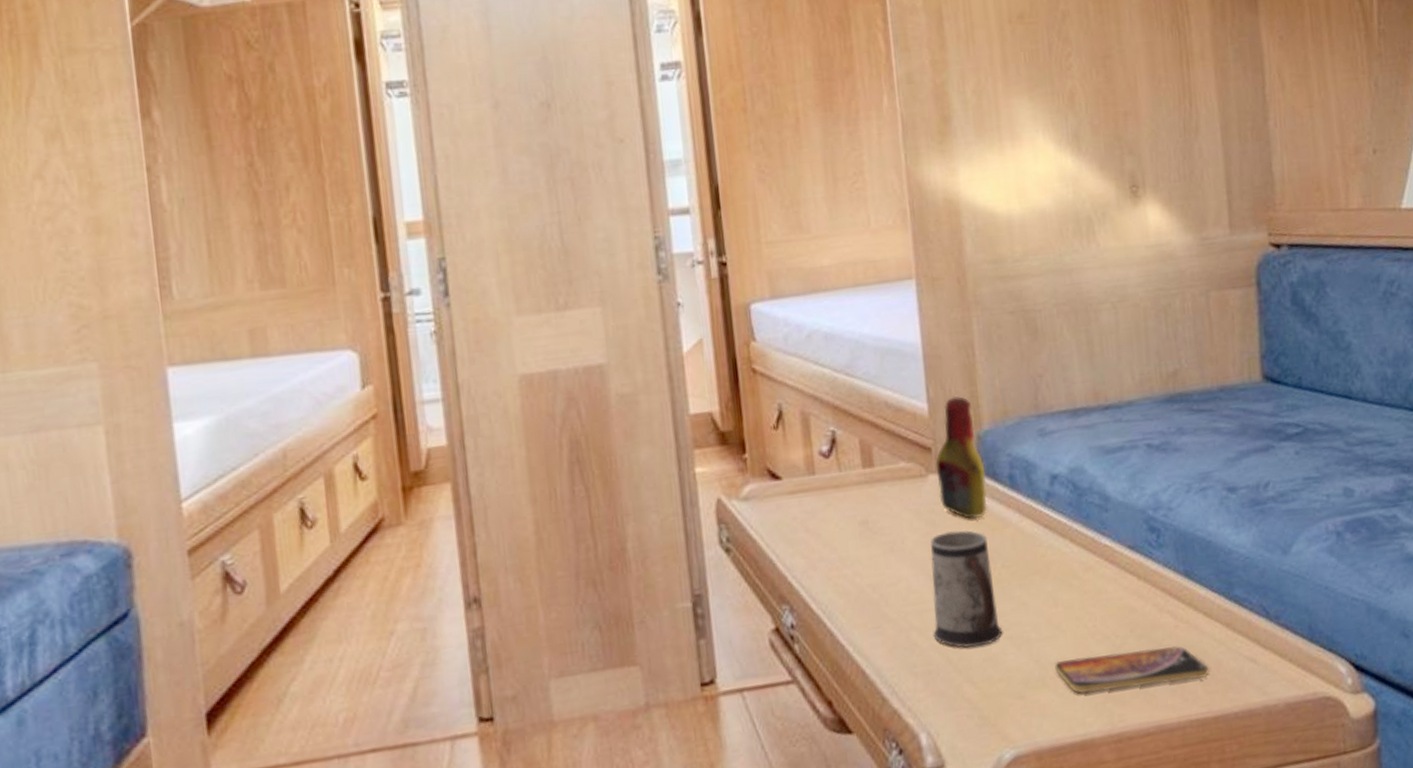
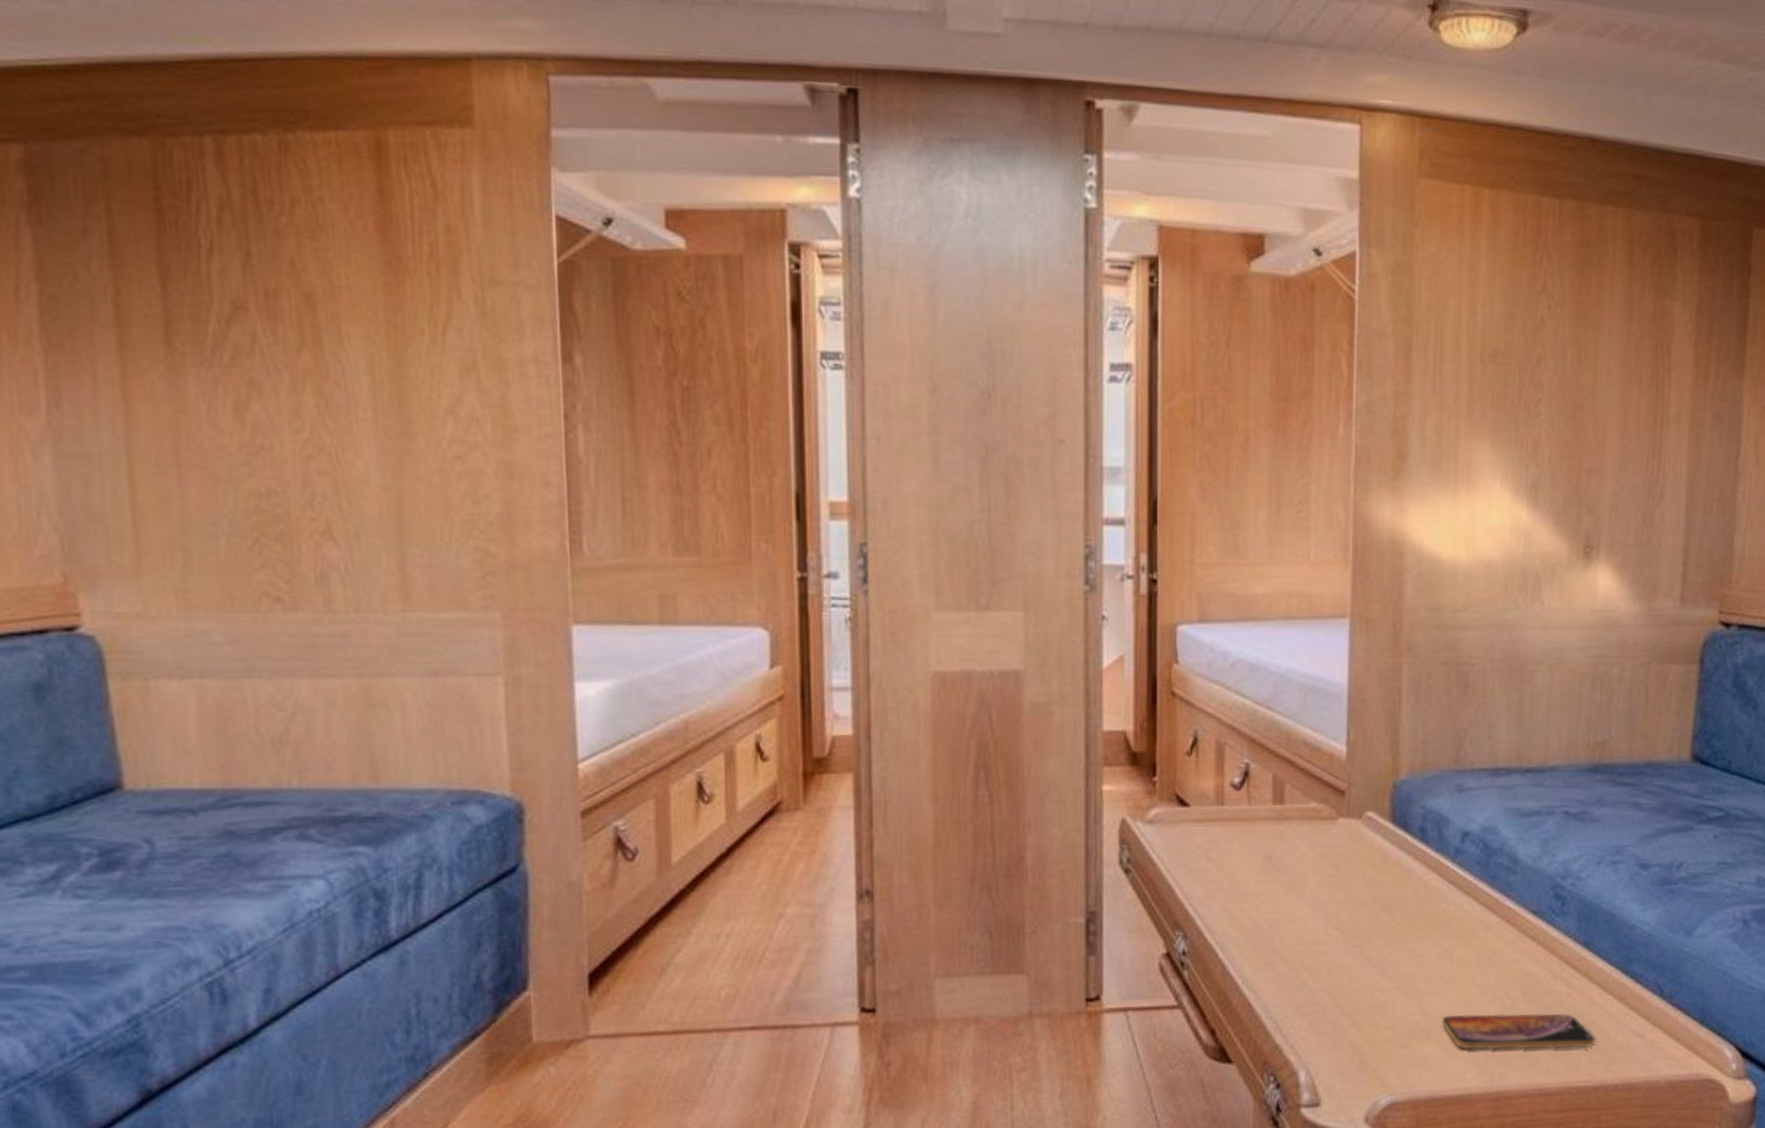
mug: present [930,530,1003,648] -> none [1324,876,1394,993]
bottle: present [935,396,988,519] -> none [1347,741,1397,866]

